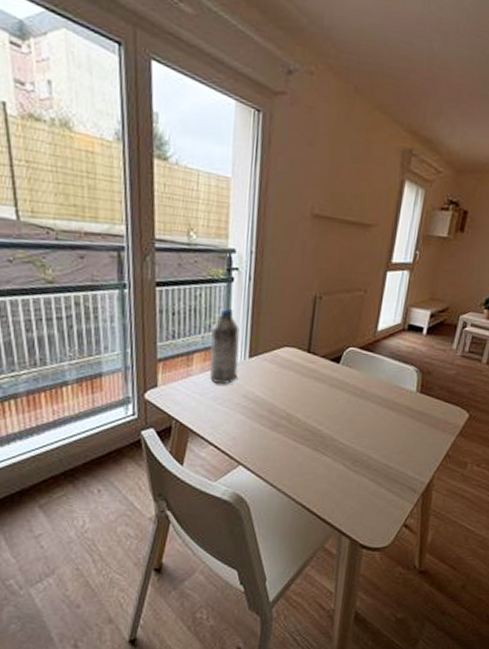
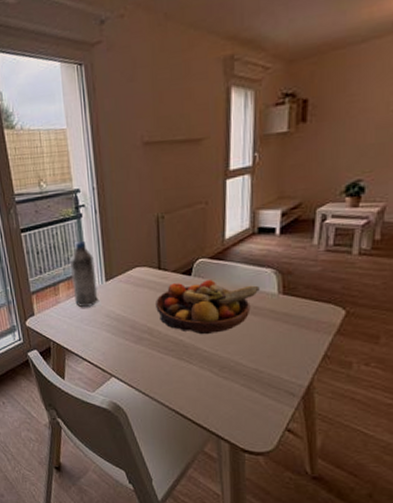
fruit bowl: none [299,369,401,426] -> present [156,279,260,335]

